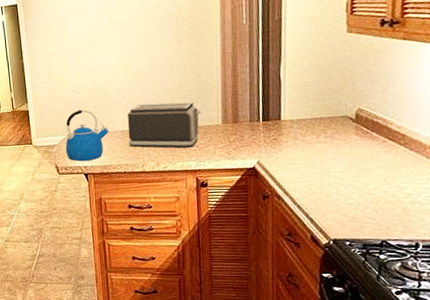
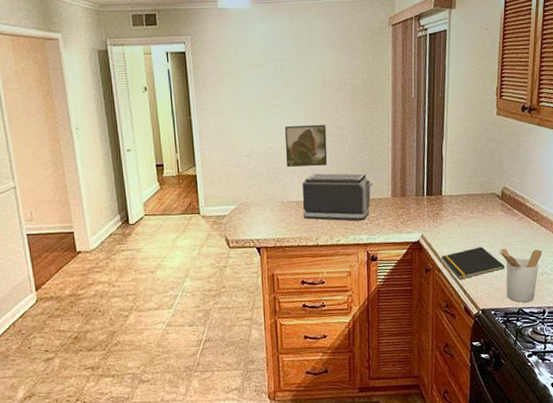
kettle: present [65,109,109,162] -> none [236,177,283,234]
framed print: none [110,58,153,99] -> present [285,125,328,167]
notepad: none [281,173,362,208] -> present [441,246,505,280]
utensil holder: none [352,175,413,234] -> present [498,248,543,302]

